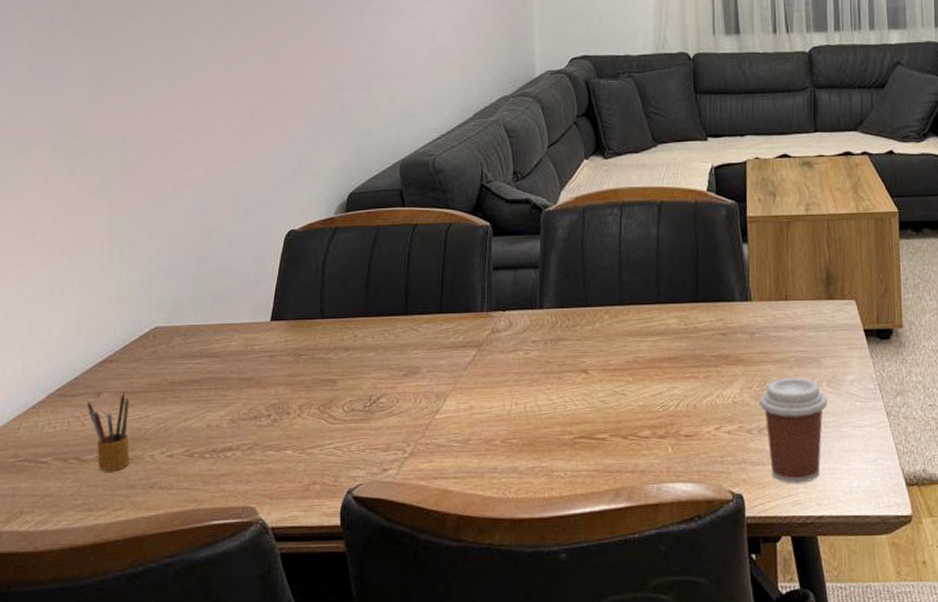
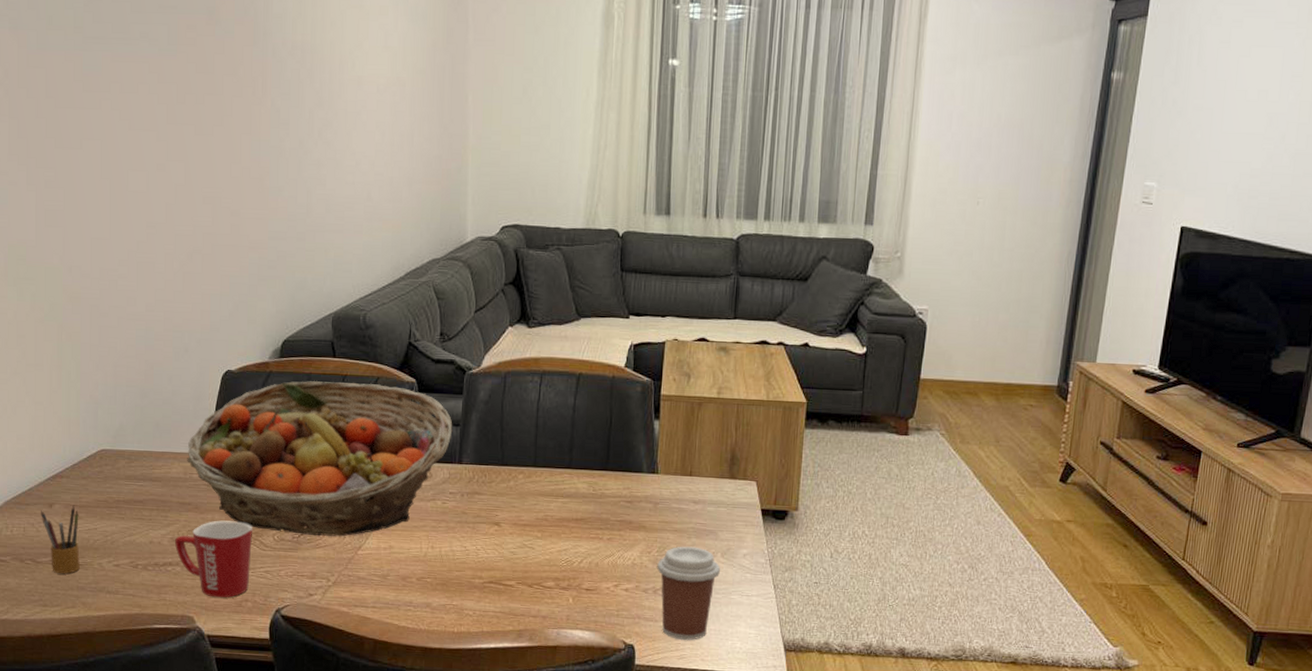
mug: none [235,394,320,483] -> present [175,520,252,598]
fruit basket: none [248,231,532,403] -> present [187,381,453,537]

